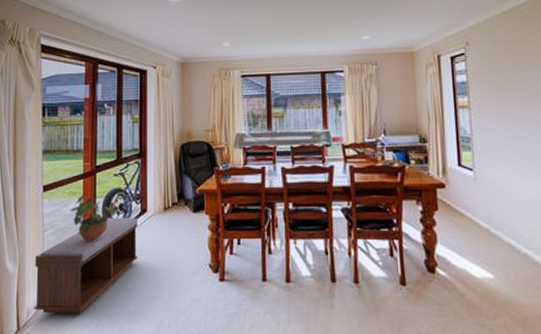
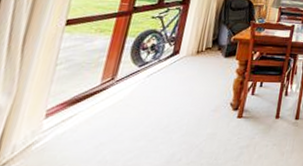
bench: present [34,217,138,314] -> none [23,56,168,151]
potted plant: present [69,193,116,242] -> none [93,31,147,79]

